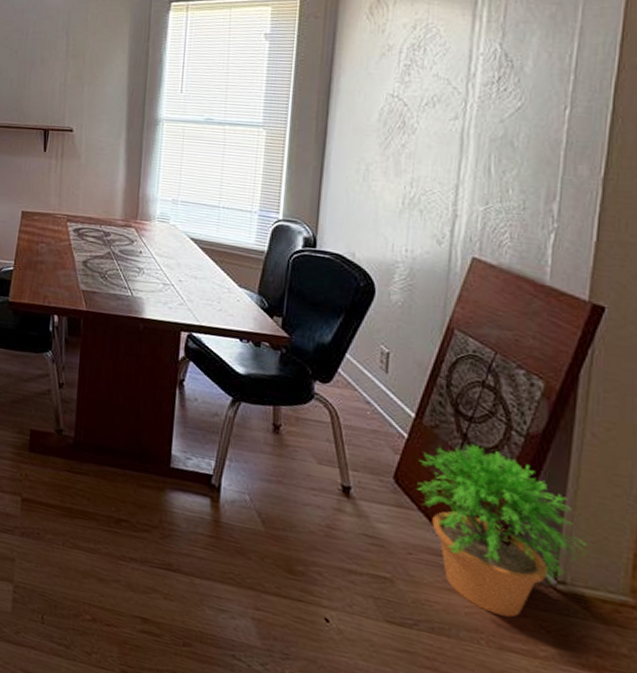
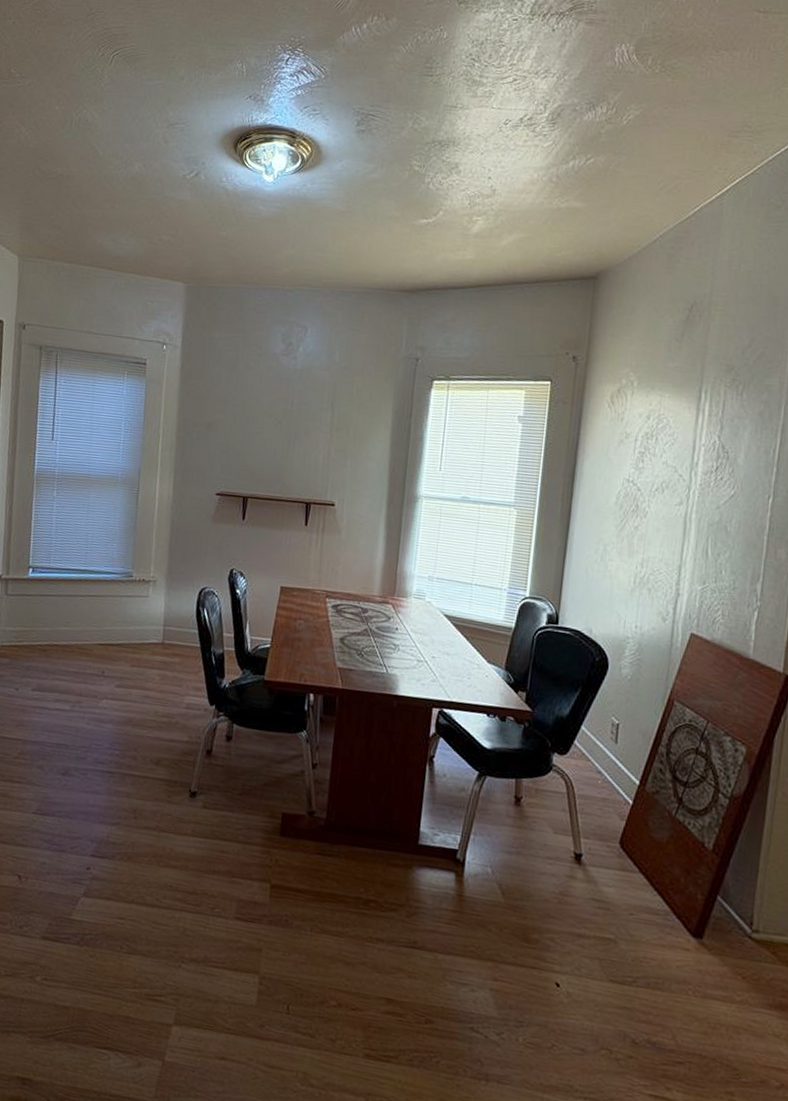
potted plant: present [417,444,587,618] -> none [639,808,777,967]

